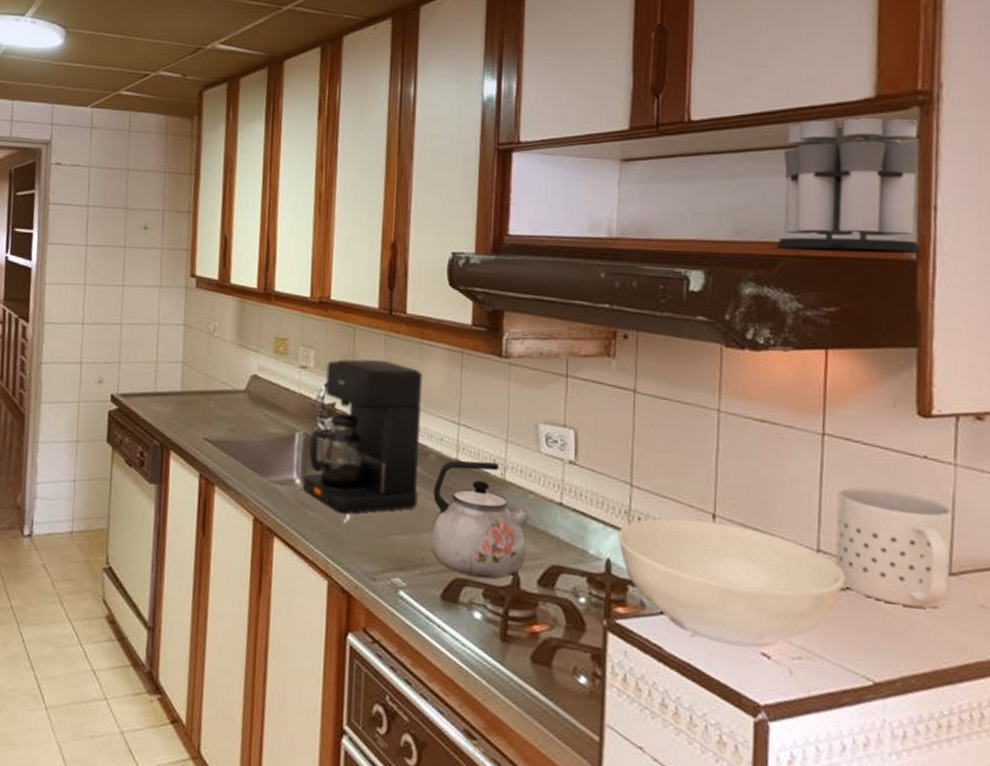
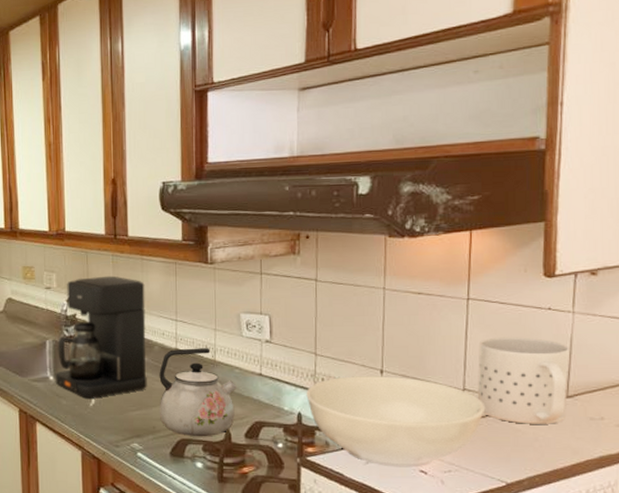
spice rack: present [776,118,921,254] -> none [430,29,550,152]

